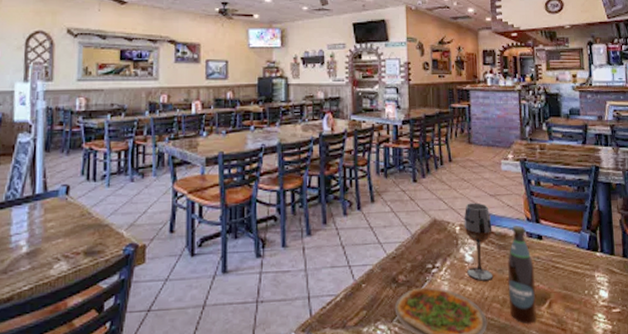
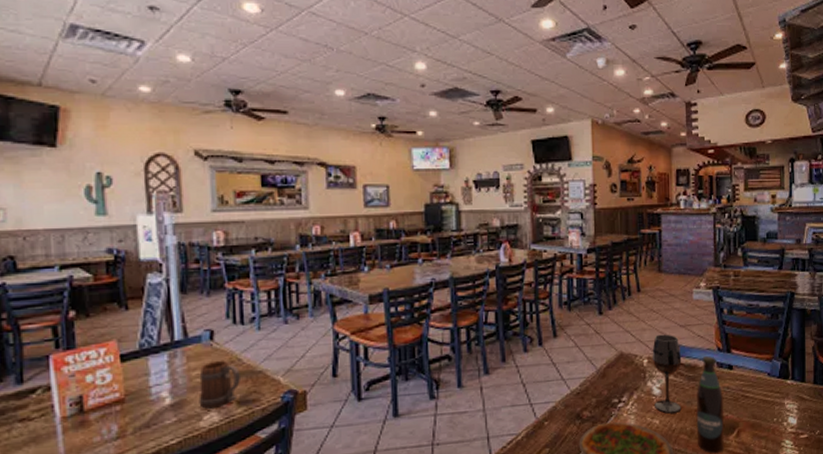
beer mug: none [51,213,89,258] -> present [199,360,240,409]

